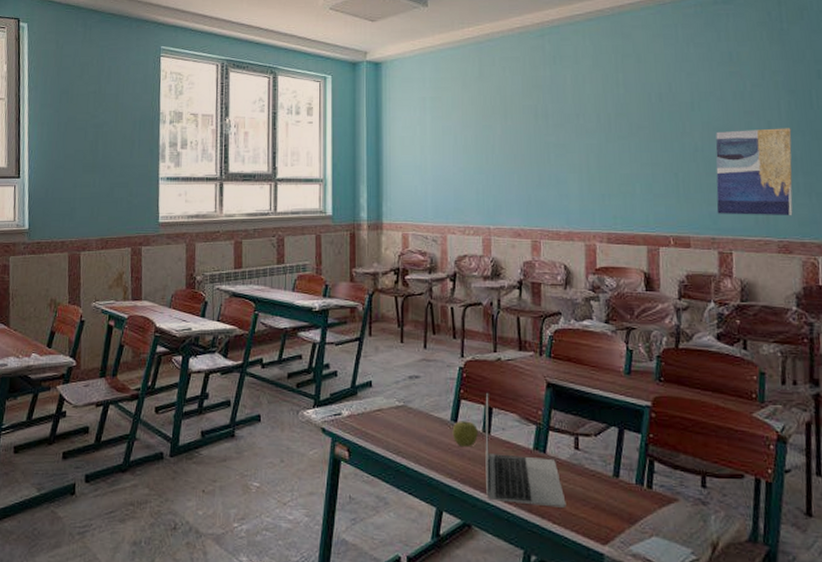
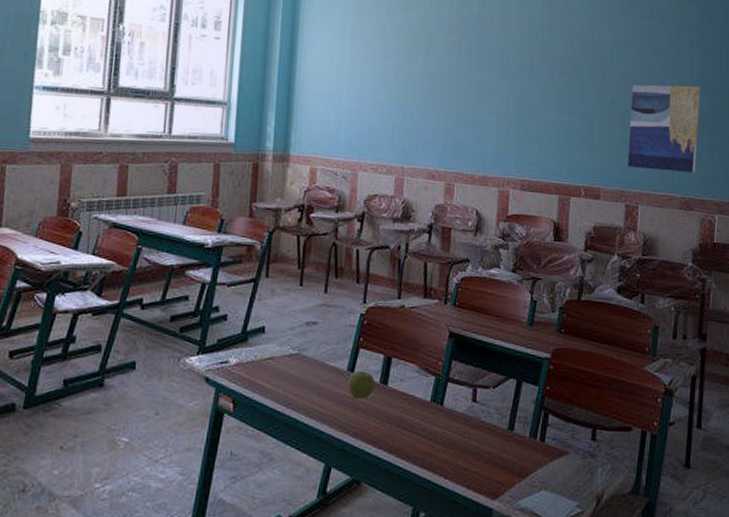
laptop: present [485,393,566,508] -> none [379,342,459,462]

